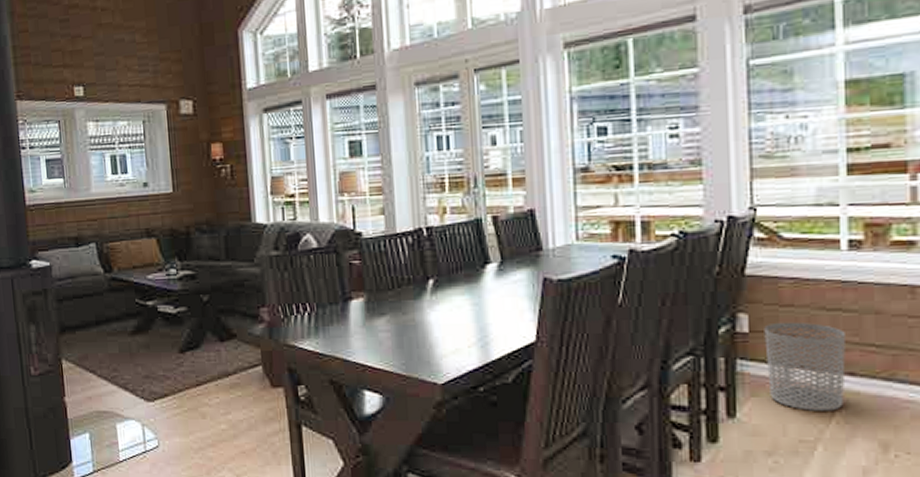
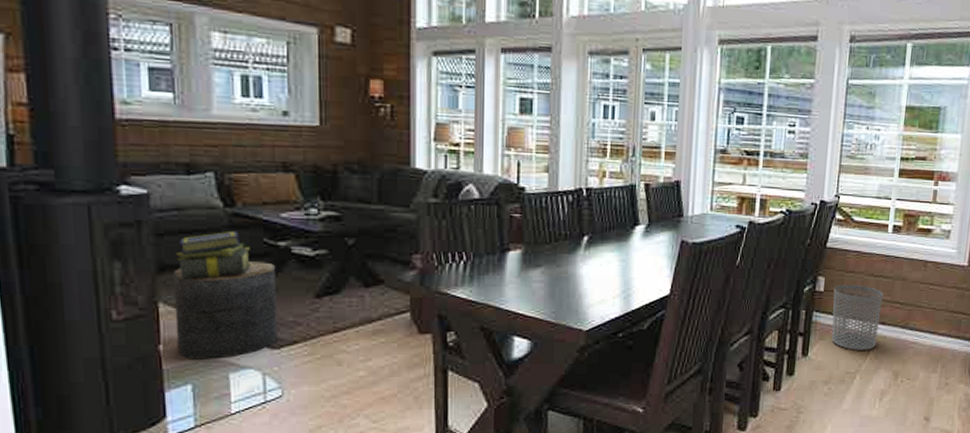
stool: none [71,320,152,410] -> present [173,262,278,360]
stack of books: none [72,293,128,338] -> present [176,230,252,279]

